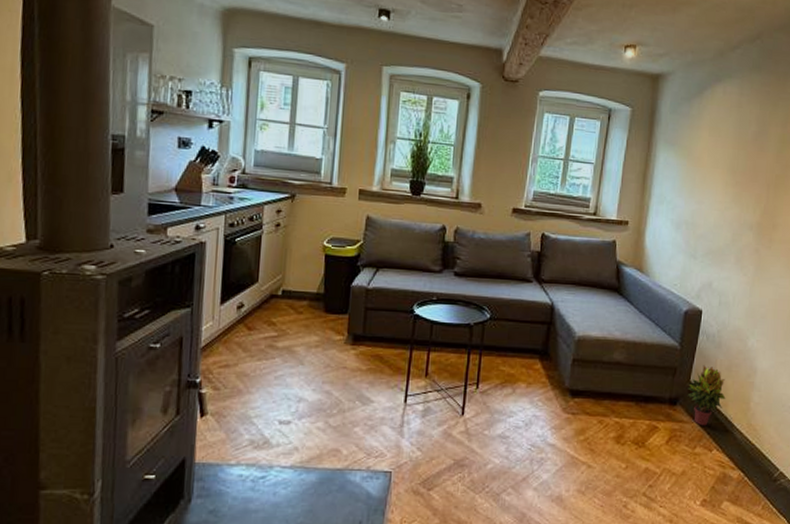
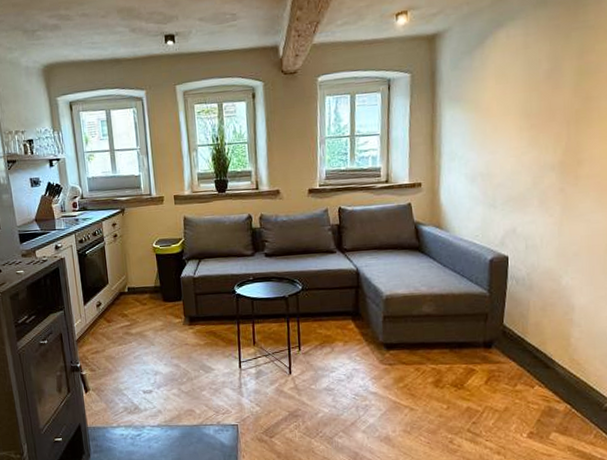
potted plant: present [686,365,726,426] -> none [500,308,543,365]

